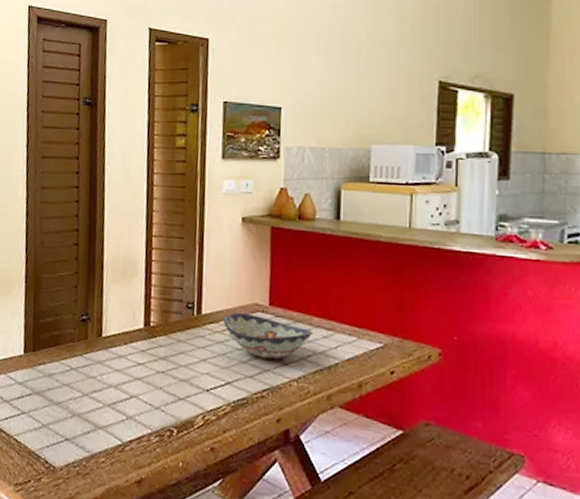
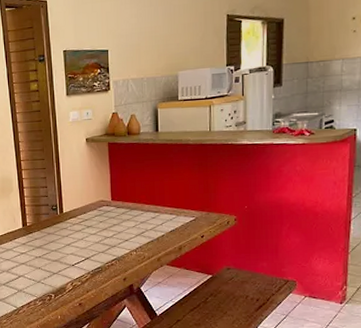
decorative bowl: present [223,312,314,360] -> none [79,208,145,238]

